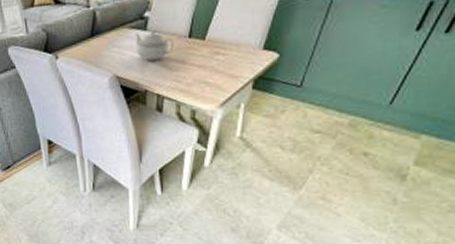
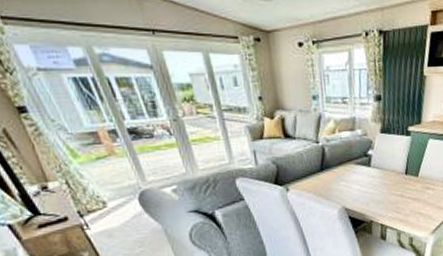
teapot: present [136,30,175,61] -> none [361,166,394,194]

